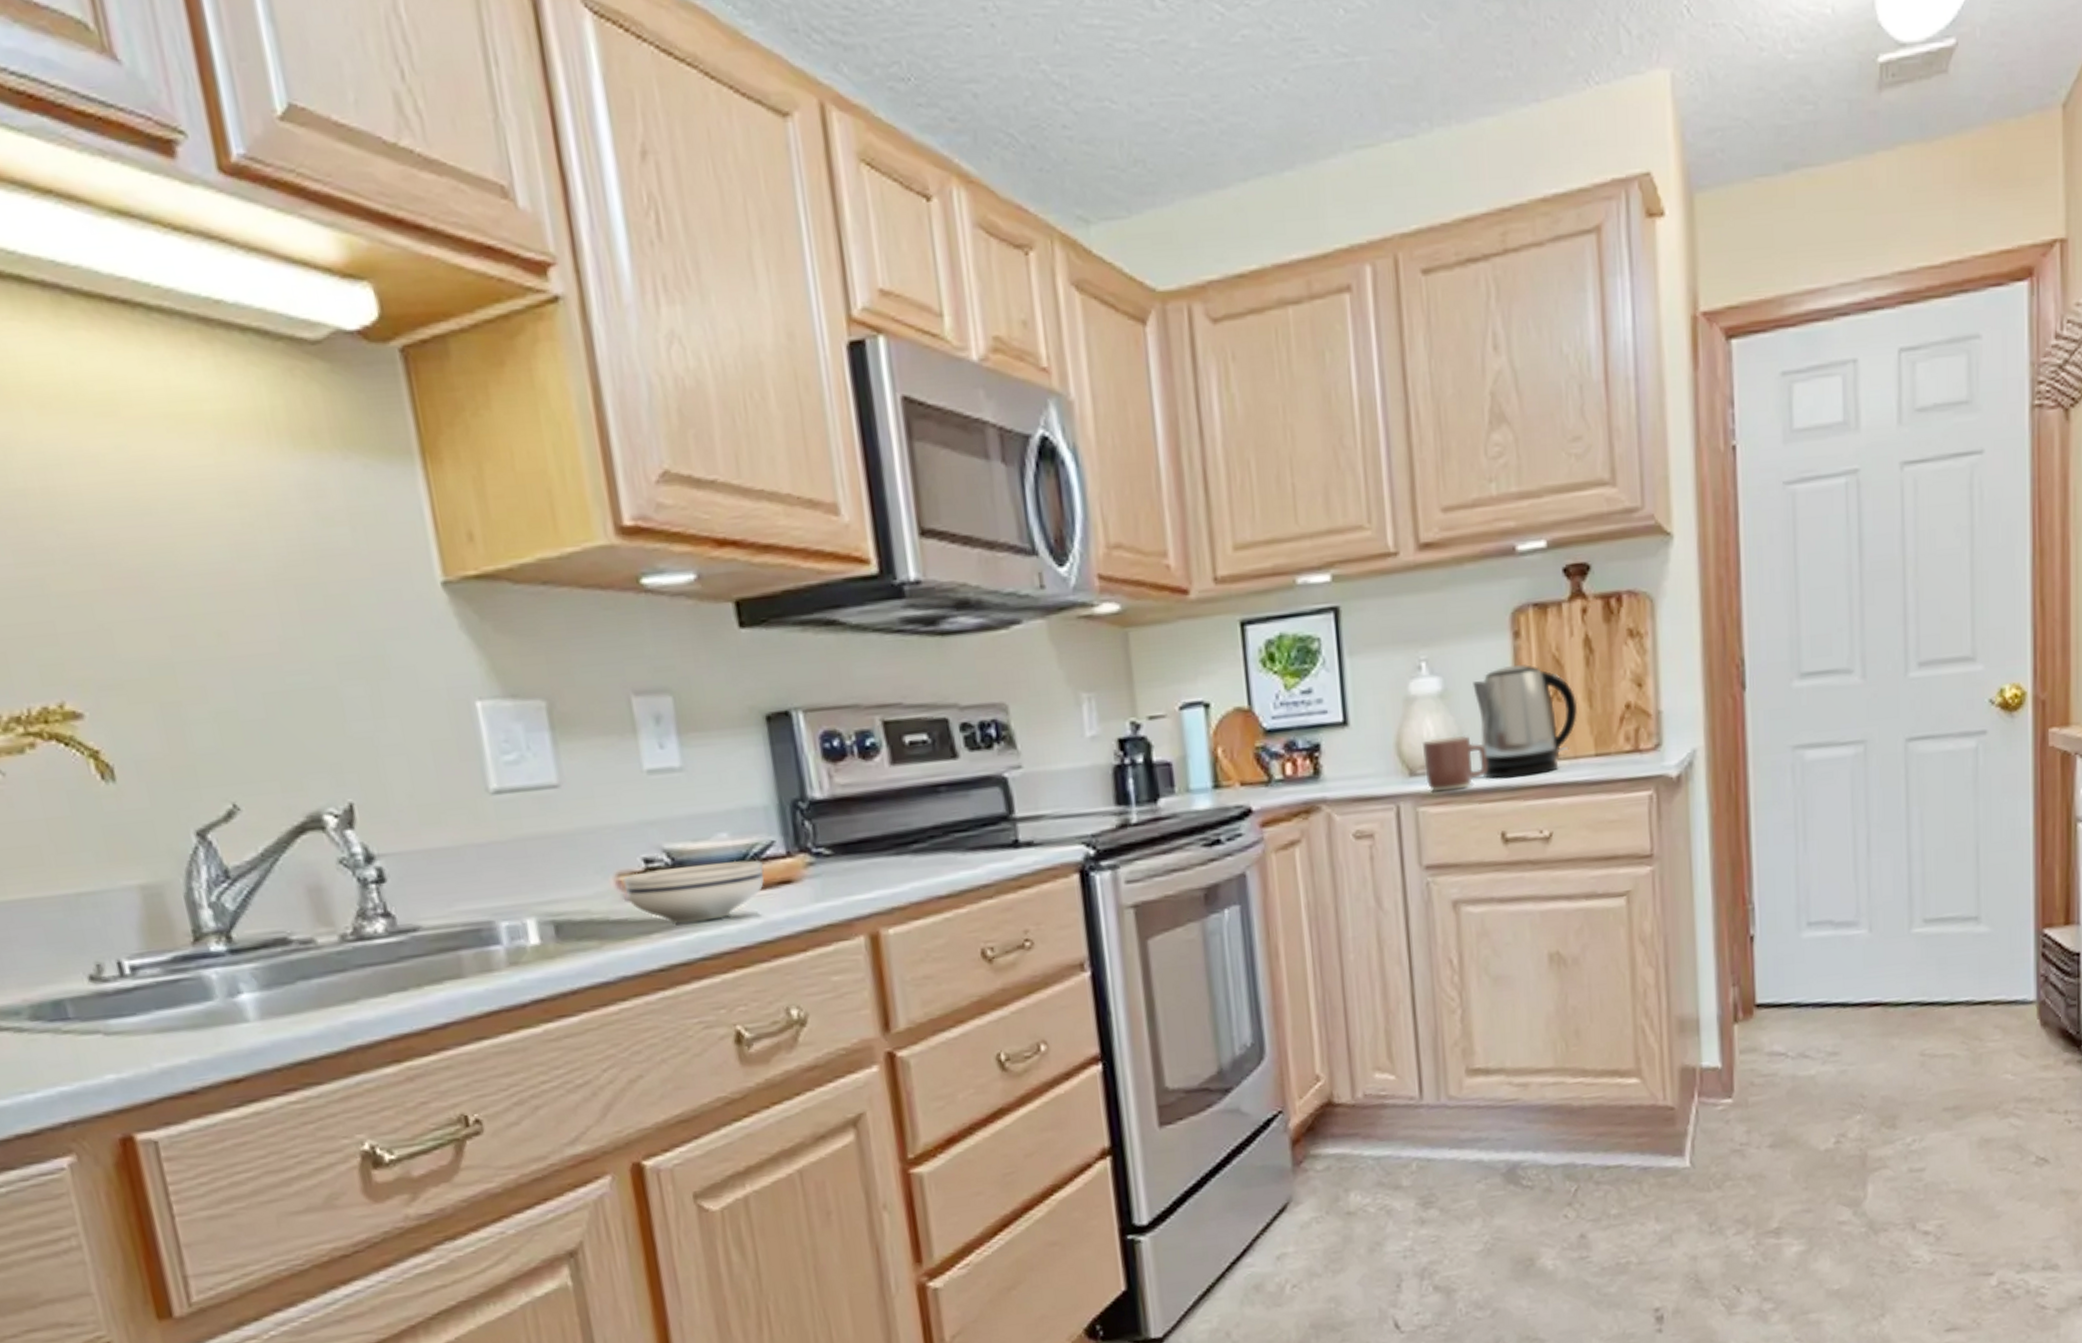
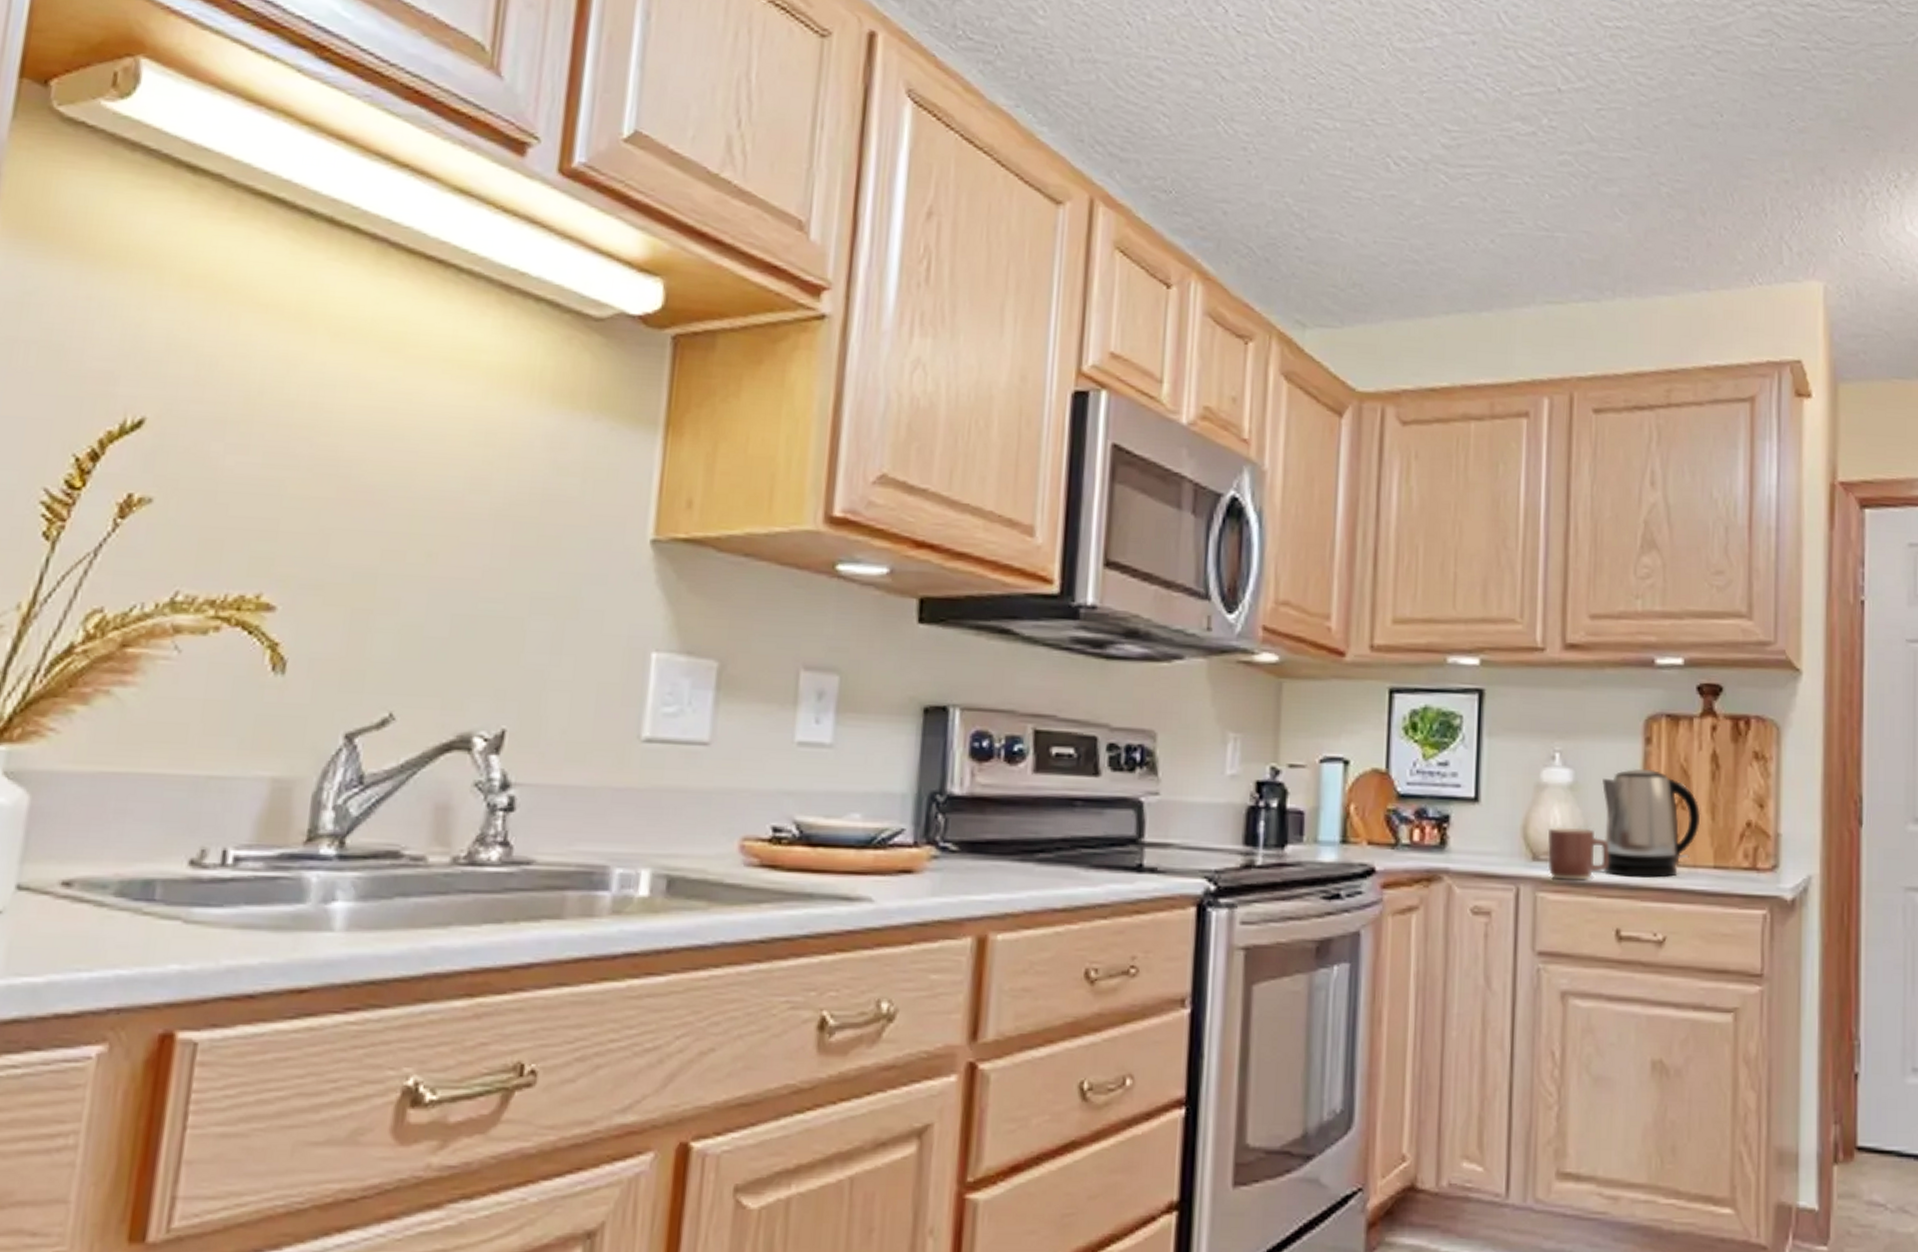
bowl: present [623,860,765,923] -> none [746,839,888,898]

